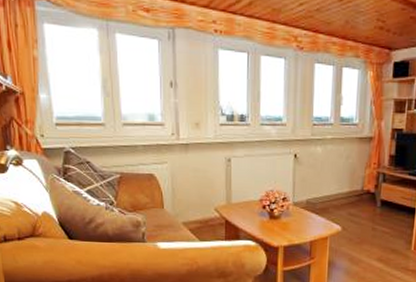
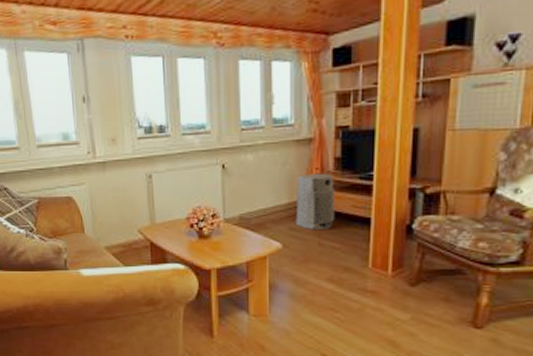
air purifier: none [354,167,389,216] -> present [295,173,335,229]

